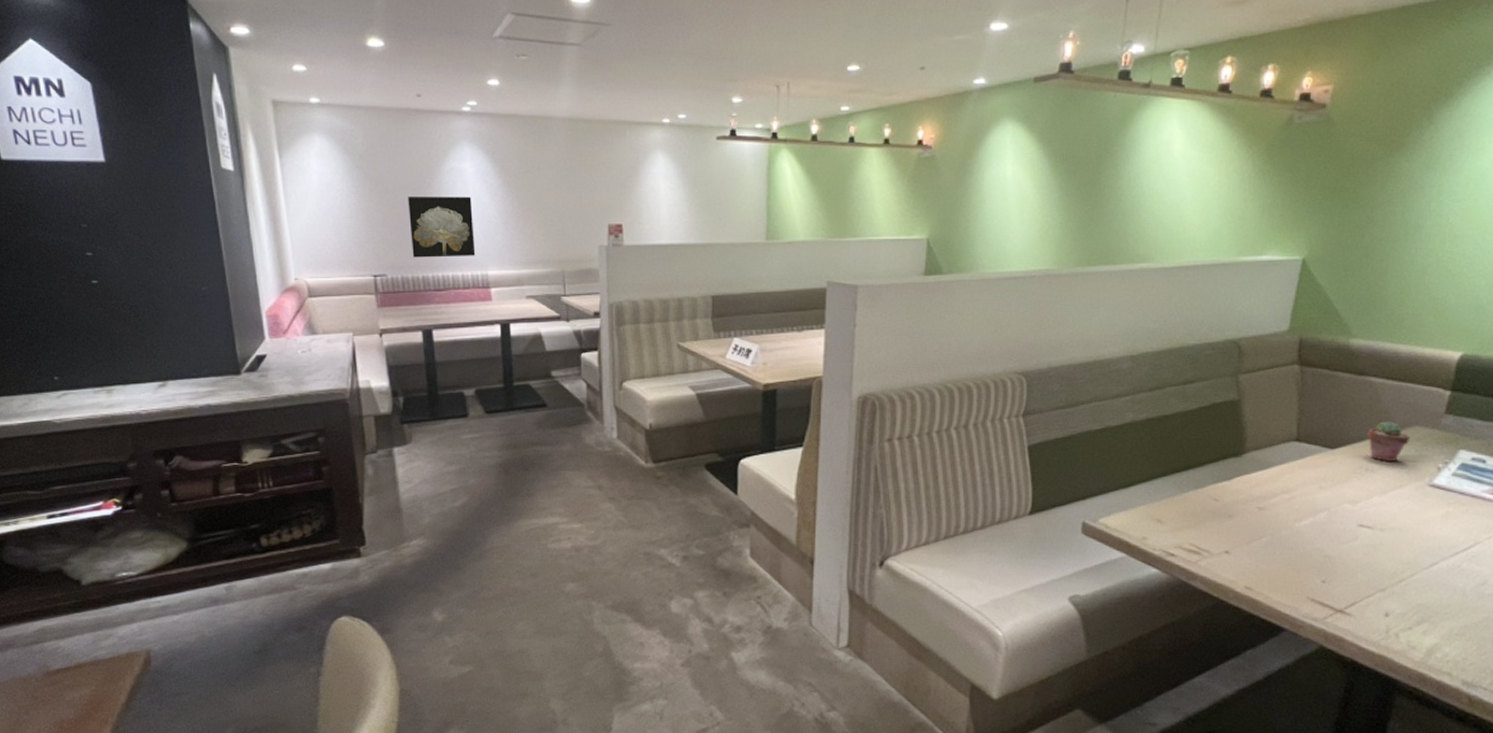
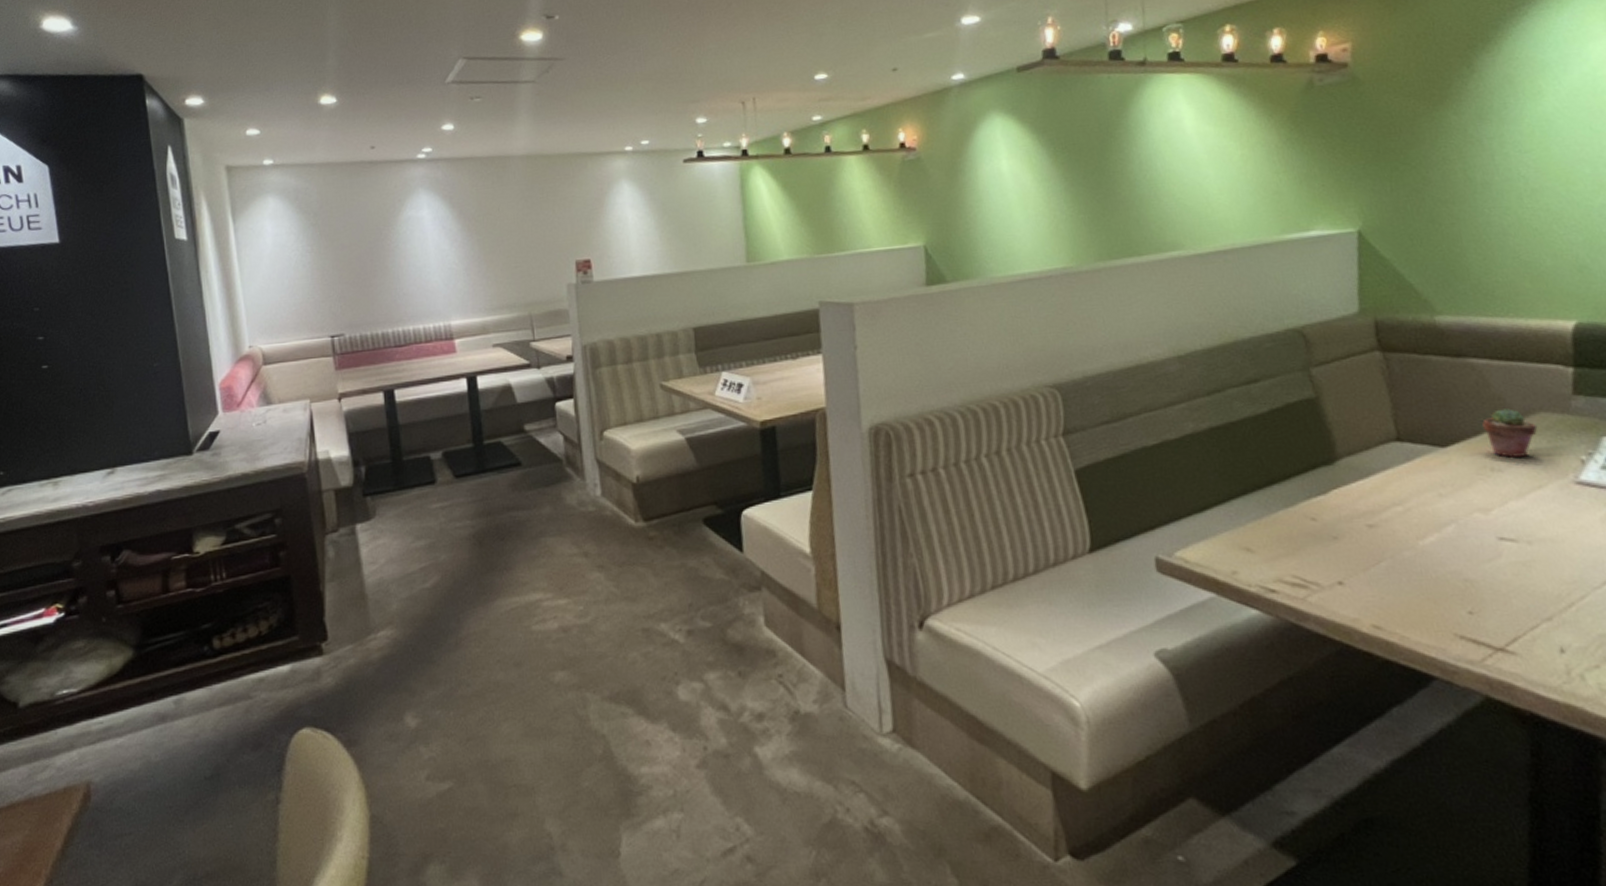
wall art: present [408,196,476,258] -> none [364,245,437,314]

